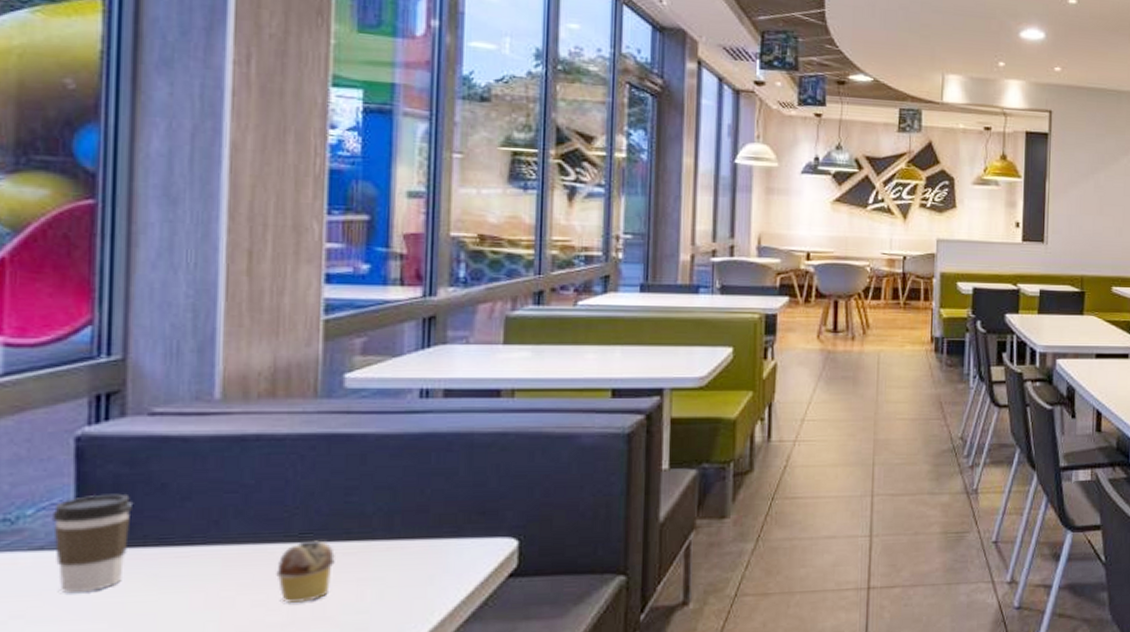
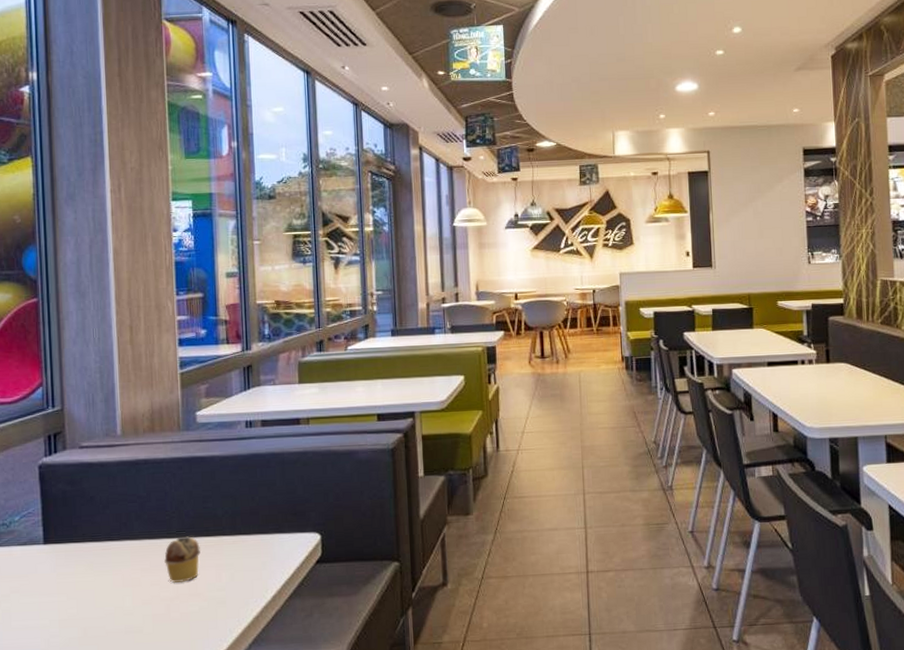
coffee cup: present [51,493,134,594] -> none [29,504,76,576]

